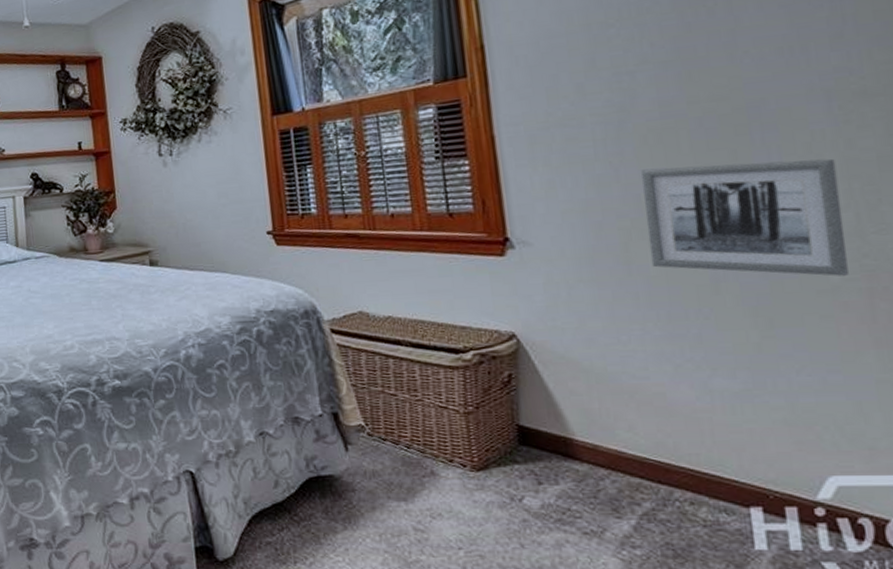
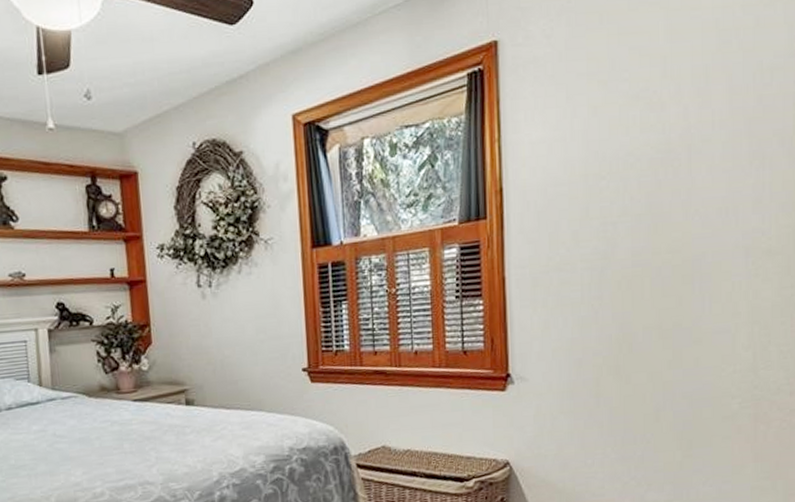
wall art: present [640,158,849,276] -> none [613,306,745,405]

